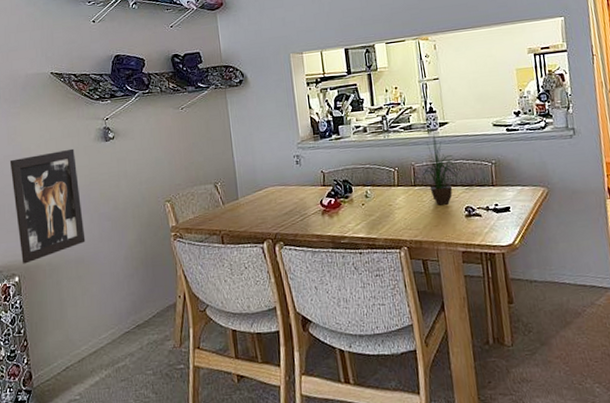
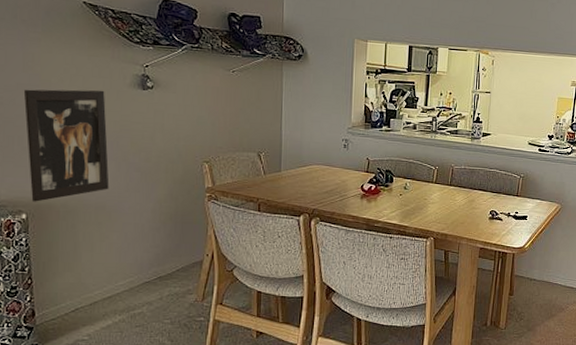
potted plant: present [421,131,460,206] -> none [457,139,493,206]

